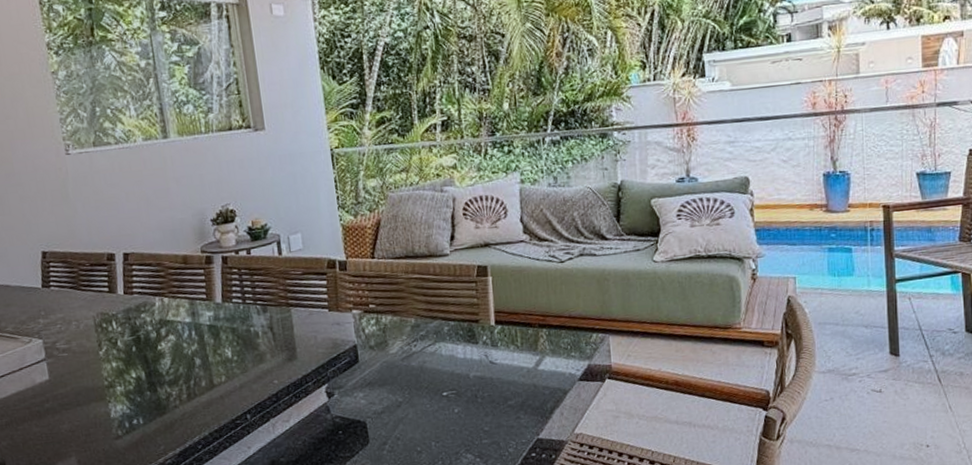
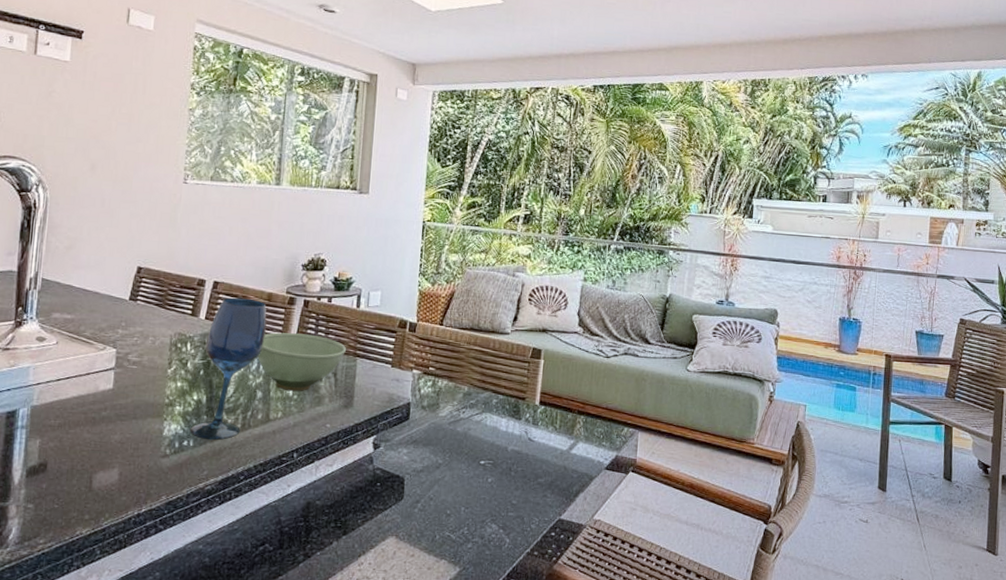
wineglass: none [130,265,191,416] -> present [189,297,267,441]
bowl: none [187,291,278,354] -> present [257,332,347,392]

